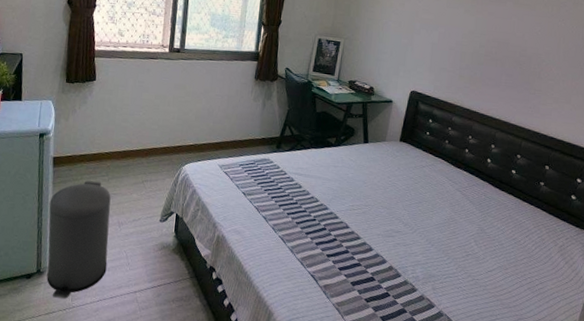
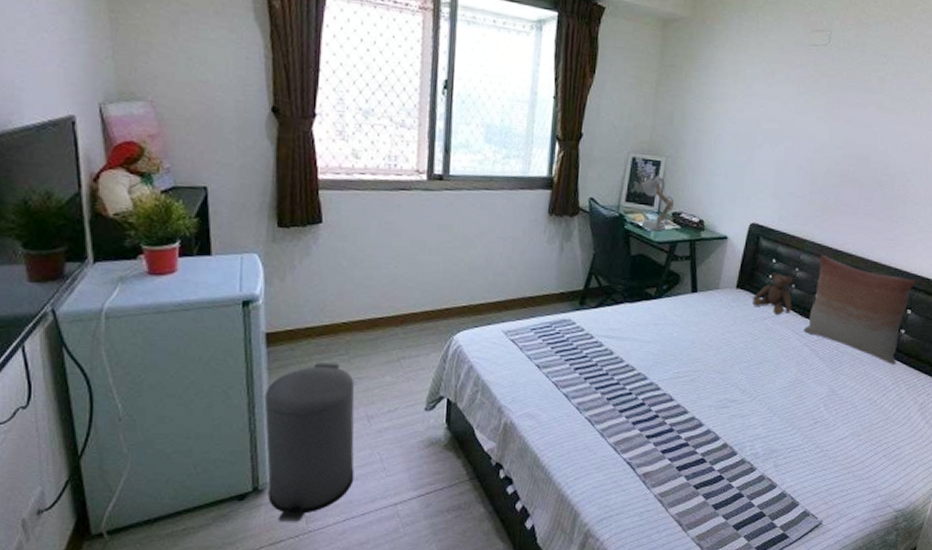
desk lamp: none [318,52,350,95] -> present [632,175,674,232]
teddy bear: none [412,130,447,164] -> present [752,272,793,314]
pillow: none [456,117,553,212] -> present [803,254,917,365]

